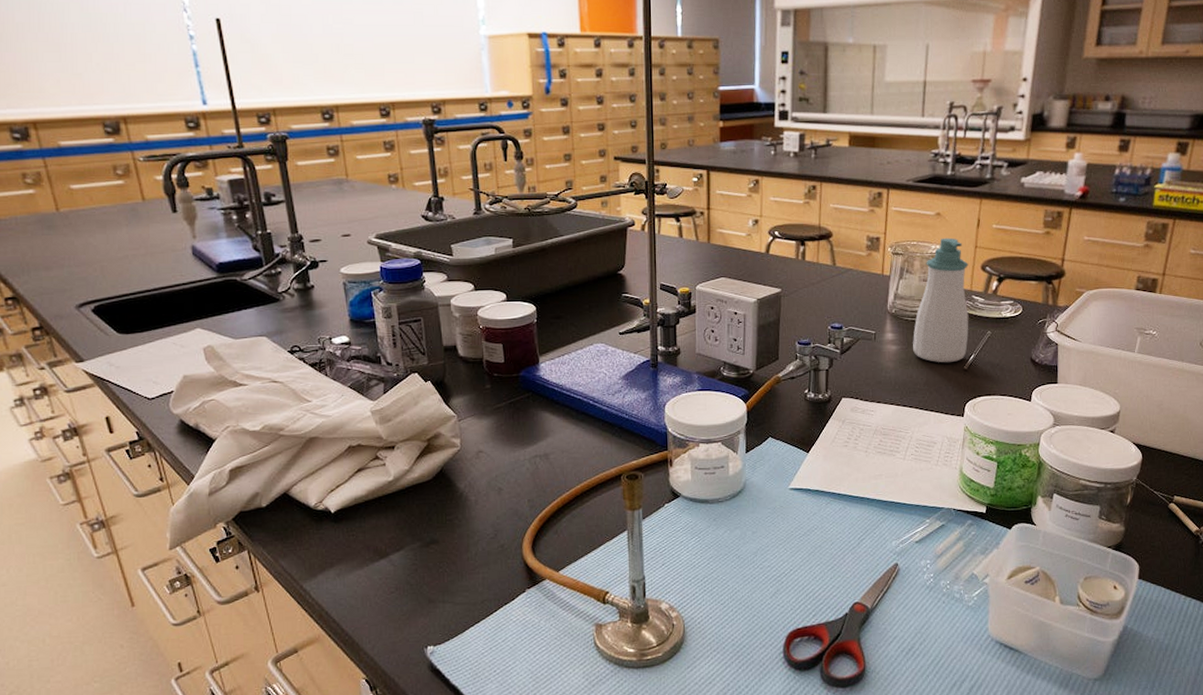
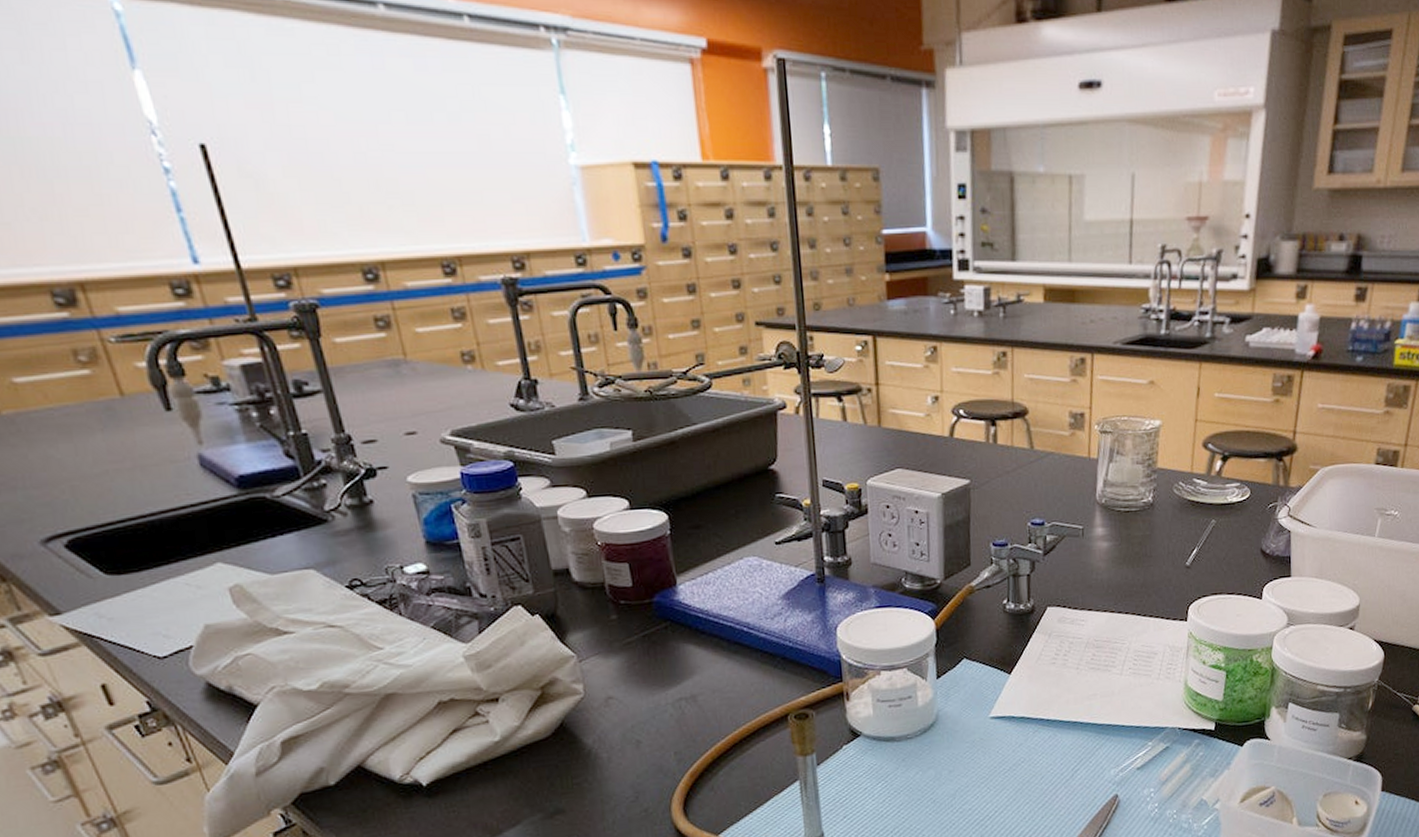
soap bottle: present [913,237,969,363] -> none [1127,410,1190,560]

